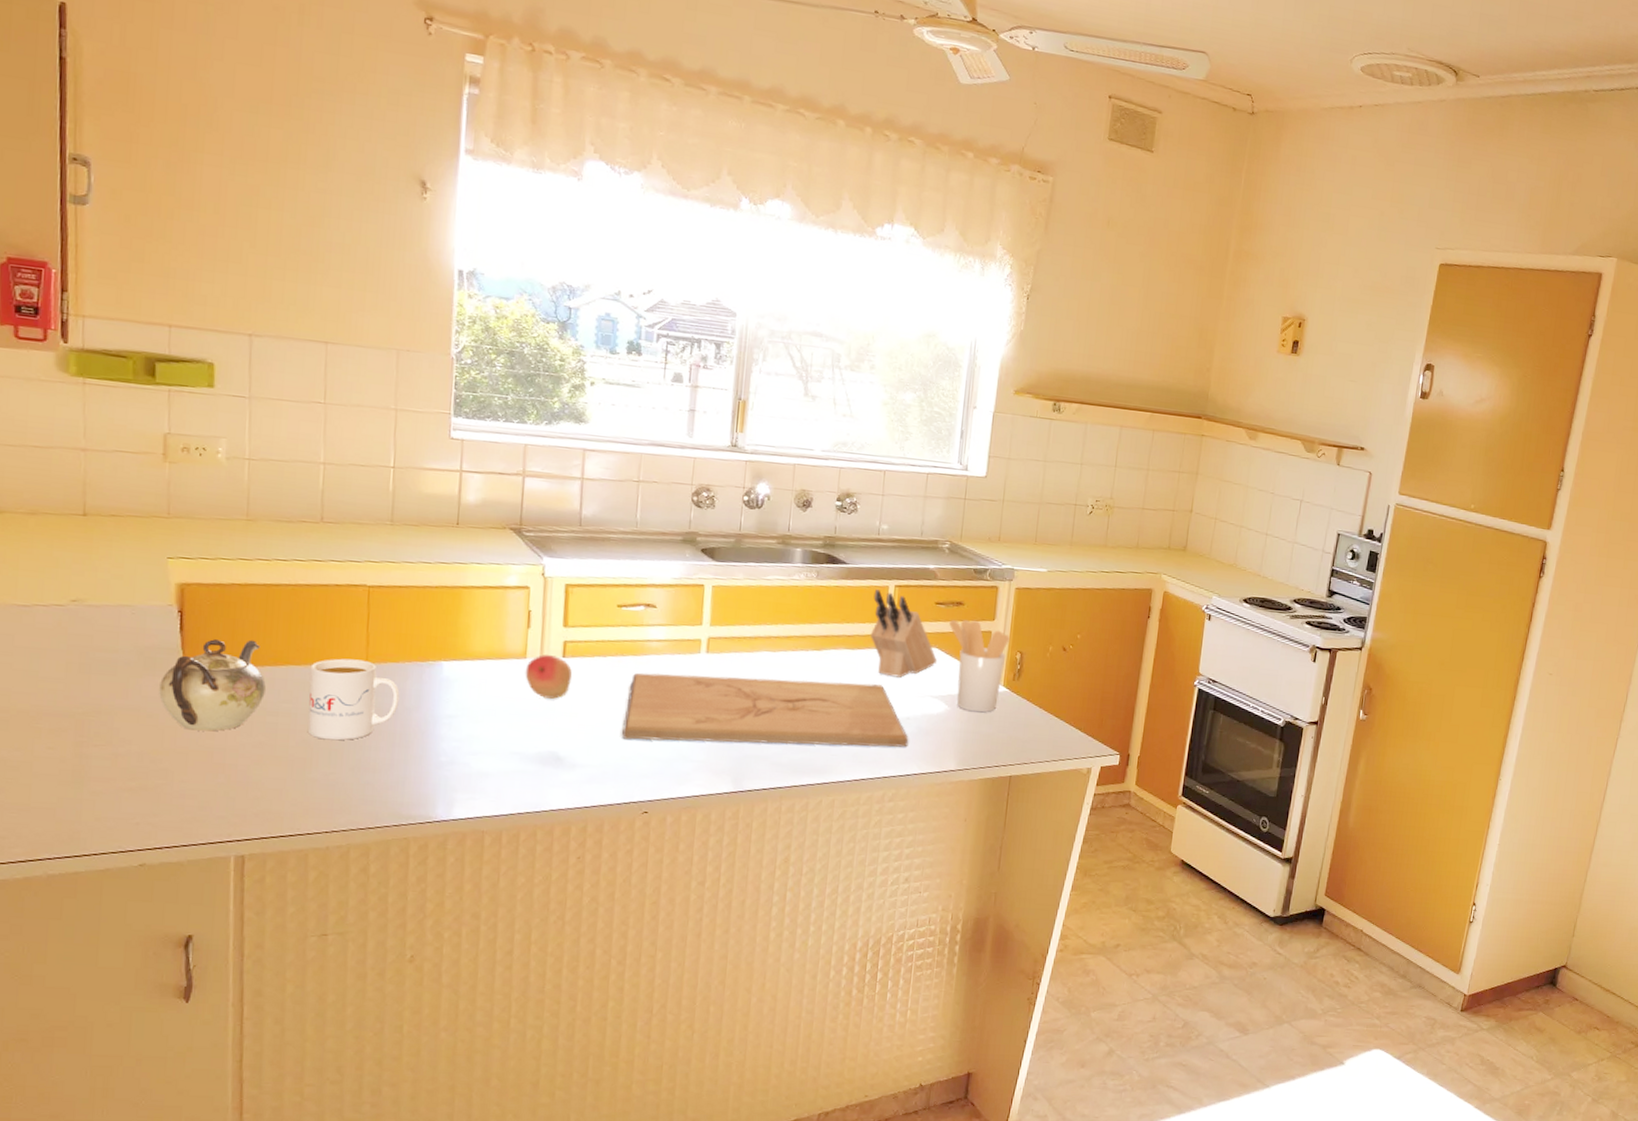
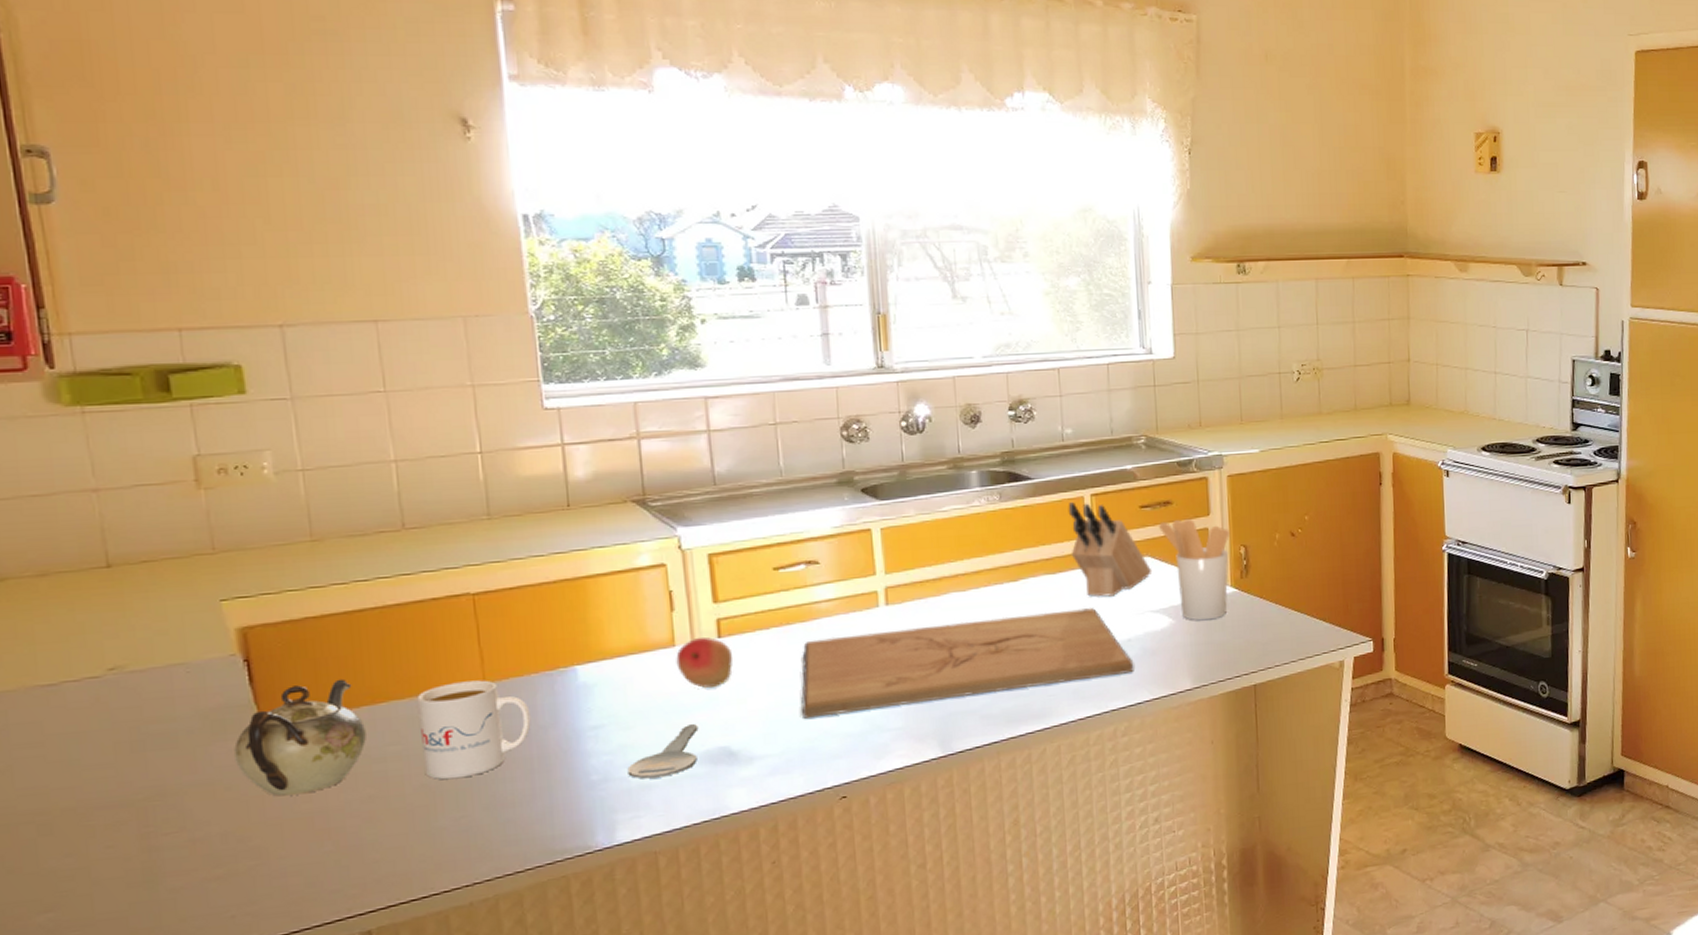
key: none [471,727,535,769] -> present [627,724,699,779]

